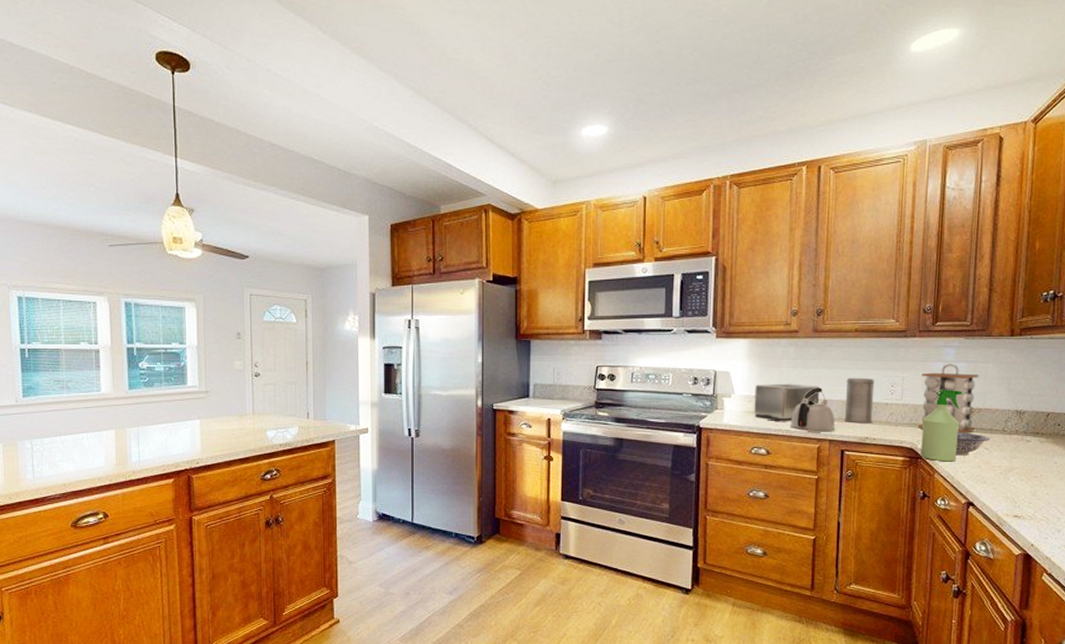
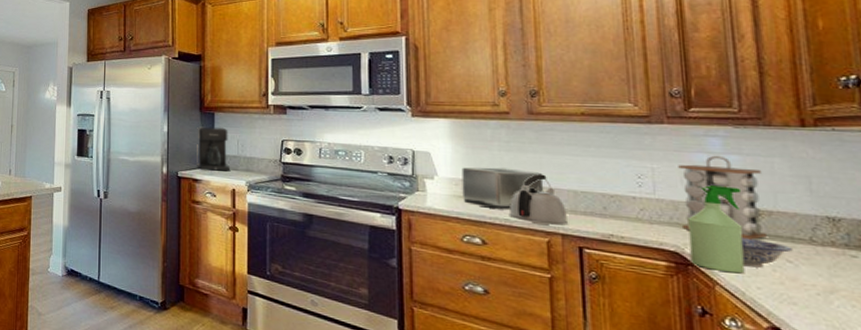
coffee maker: none [512,355,546,401] -> present [197,126,231,171]
canister: present [844,377,875,423] -> none [576,165,618,219]

